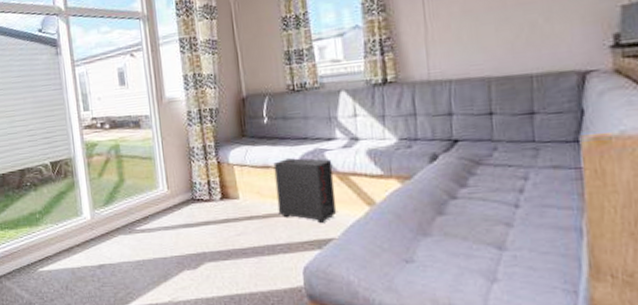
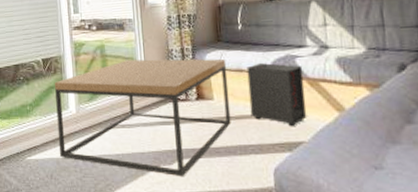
coffee table: none [65,155,258,281] -> present [54,59,231,177]

